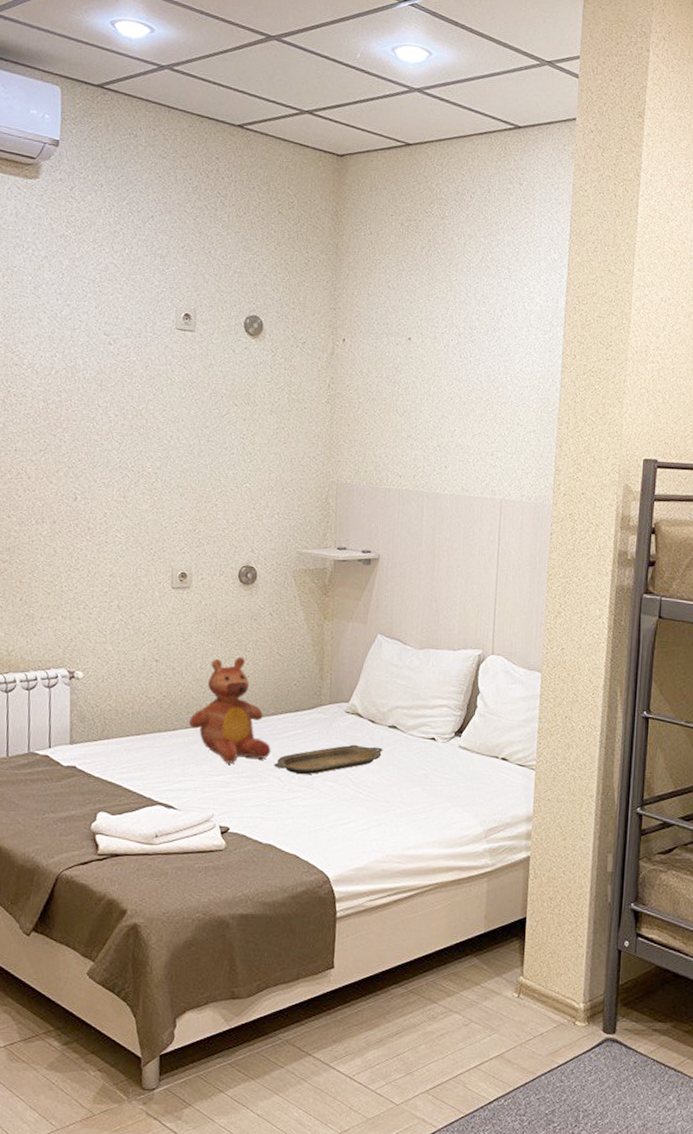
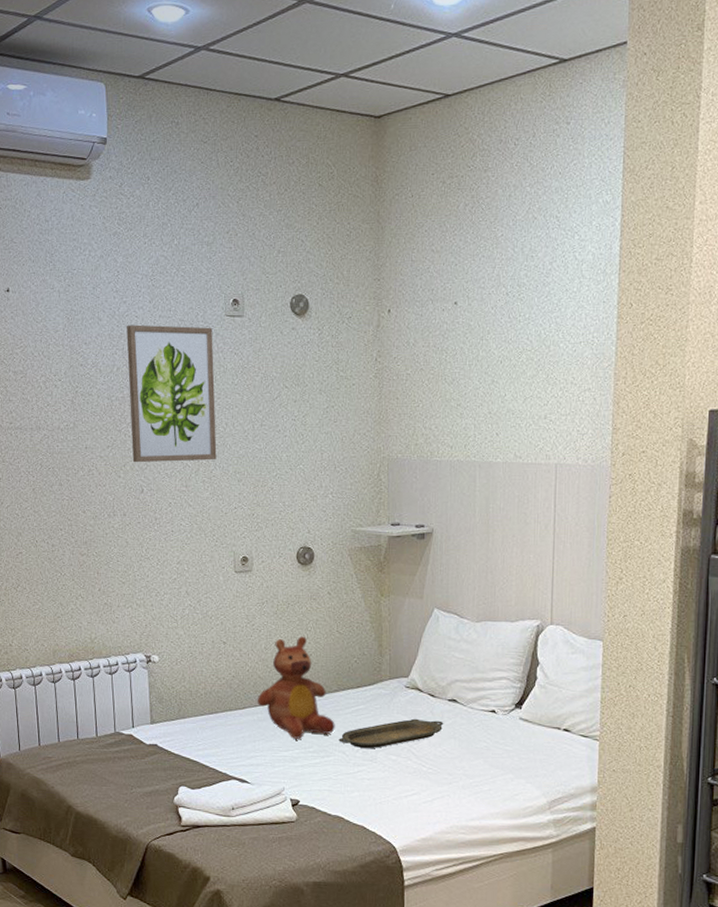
wall art: none [66,328,162,473] -> present [126,324,217,463]

